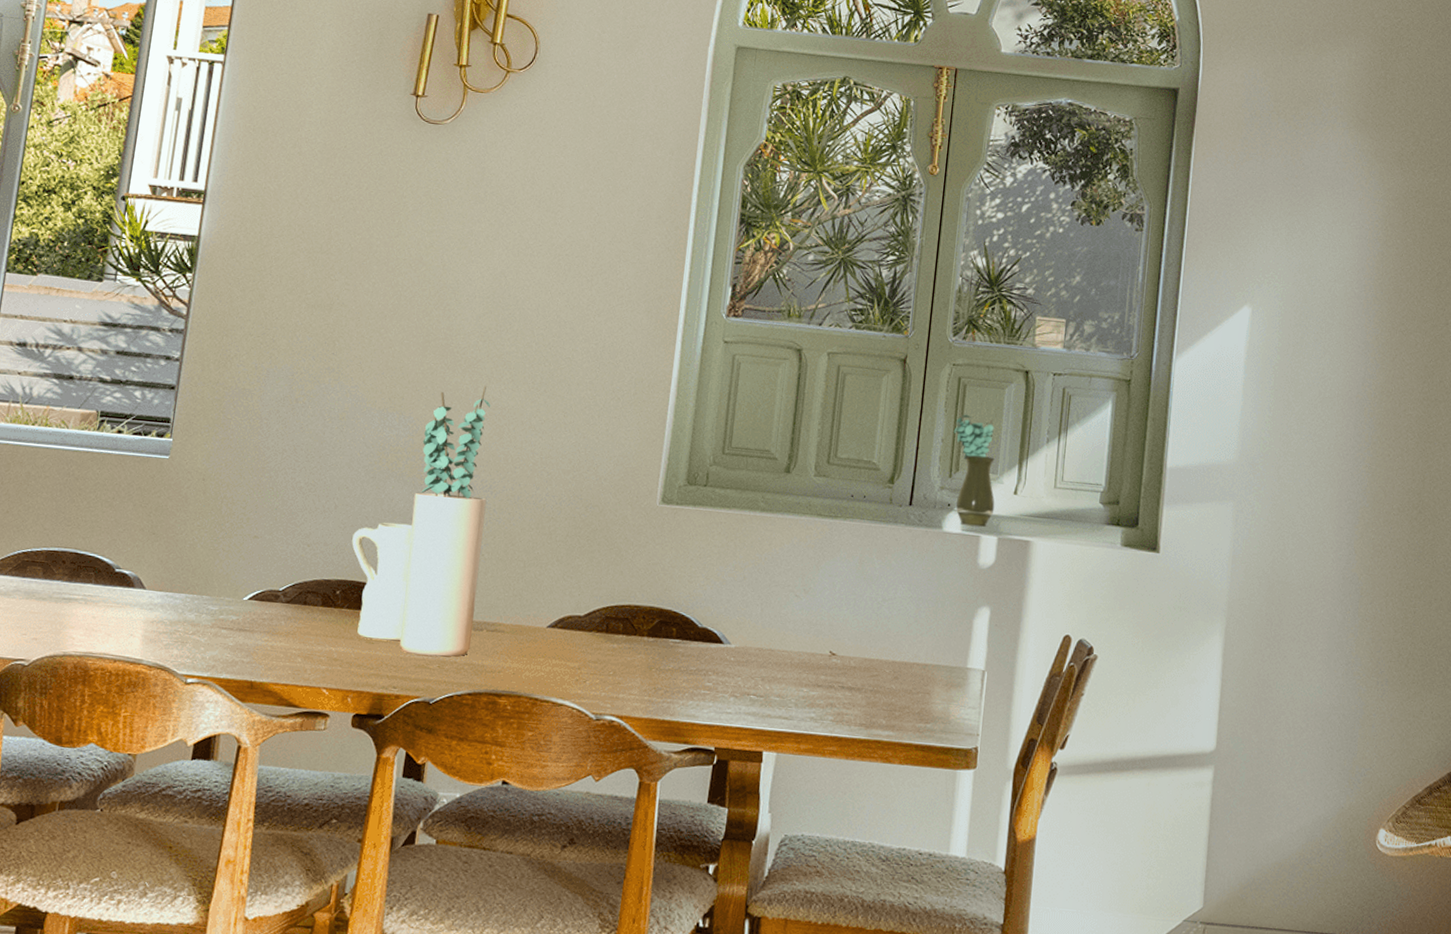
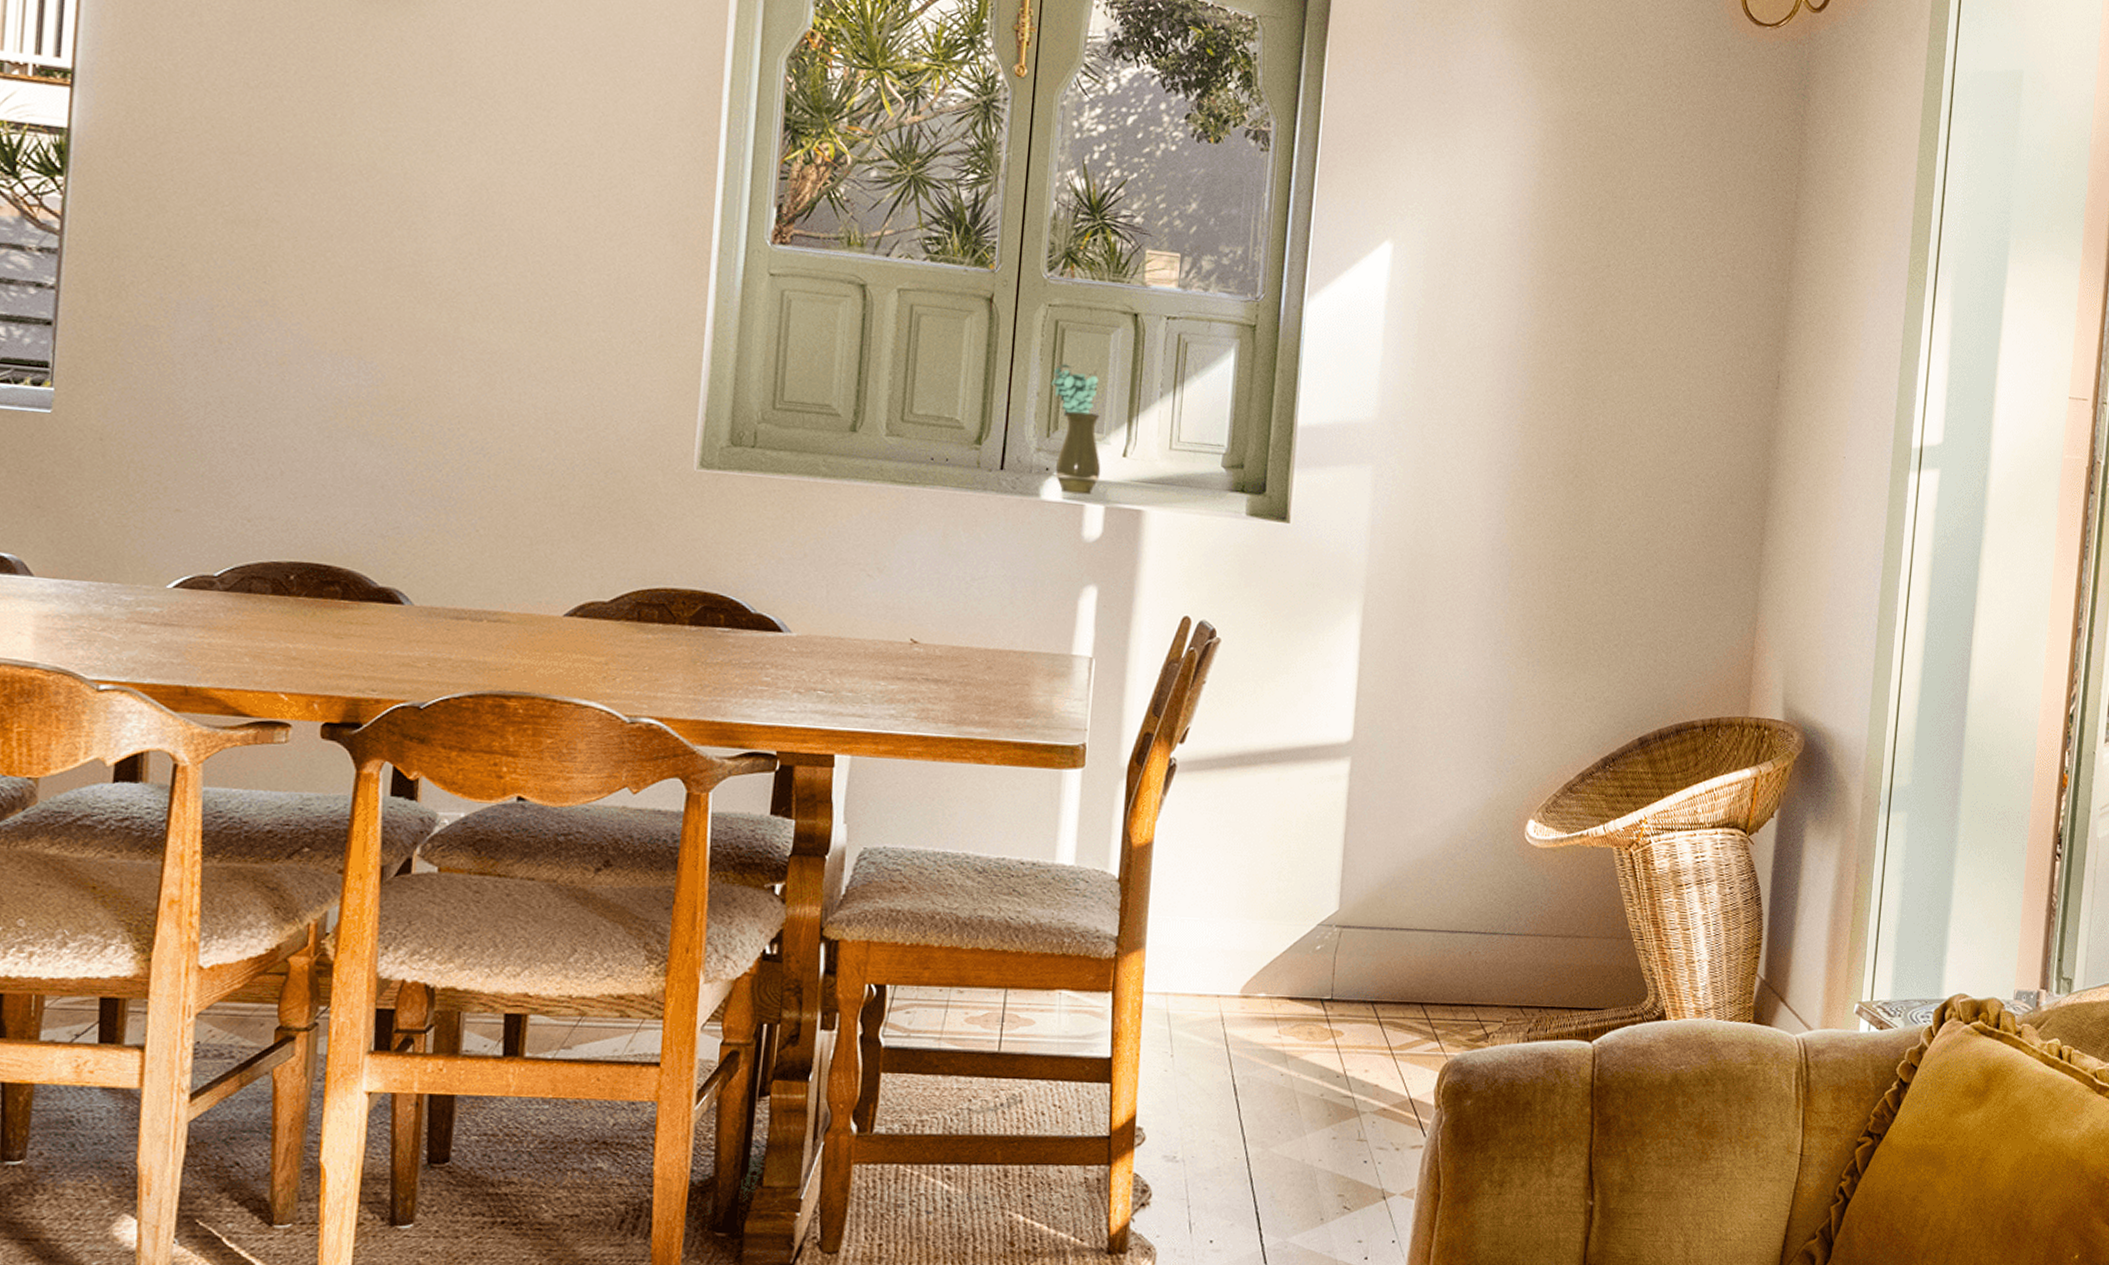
ceramic pitcher: present [352,522,413,641] -> none [306,491,385,635]
vase: present [399,386,490,657] -> none [375,324,479,653]

